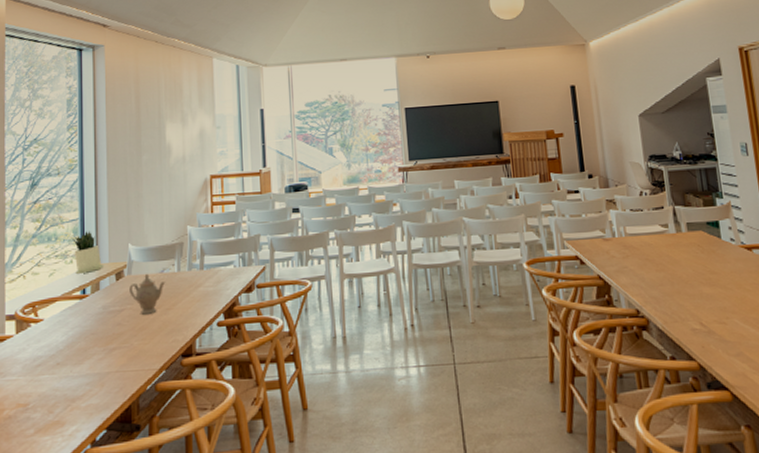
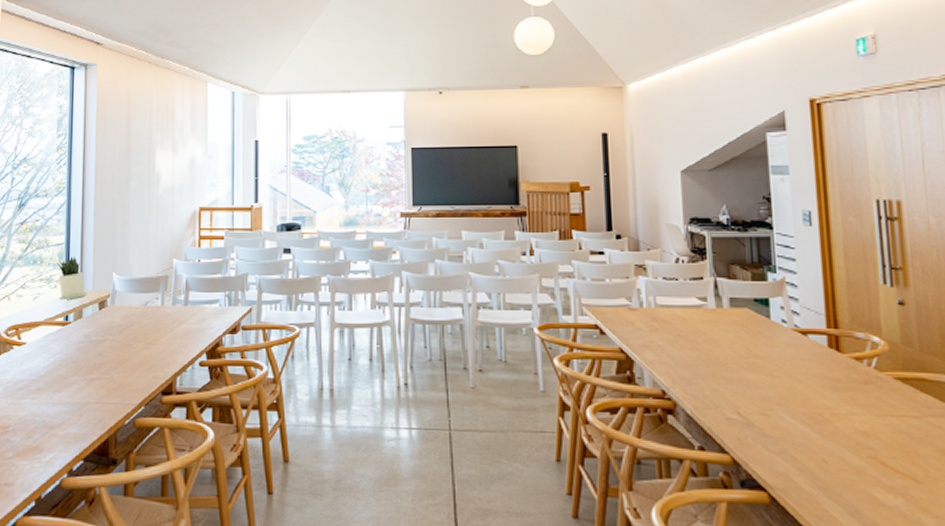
teapot: present [129,273,166,315] -> none [112,304,149,347]

